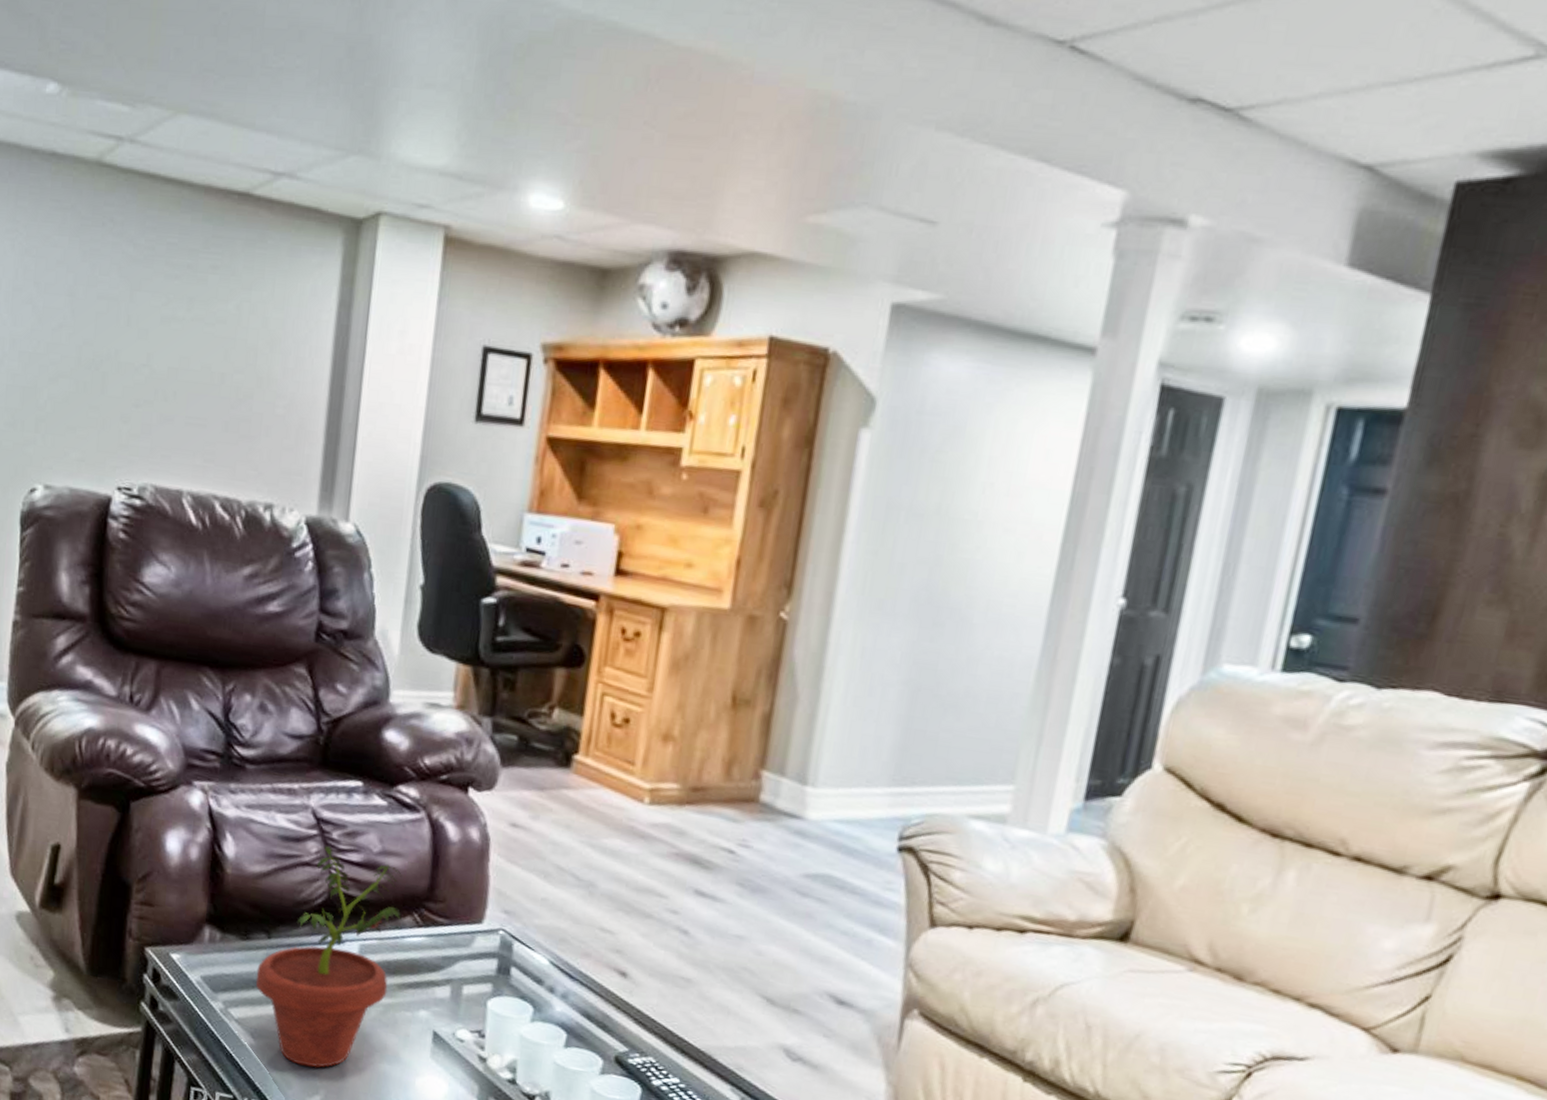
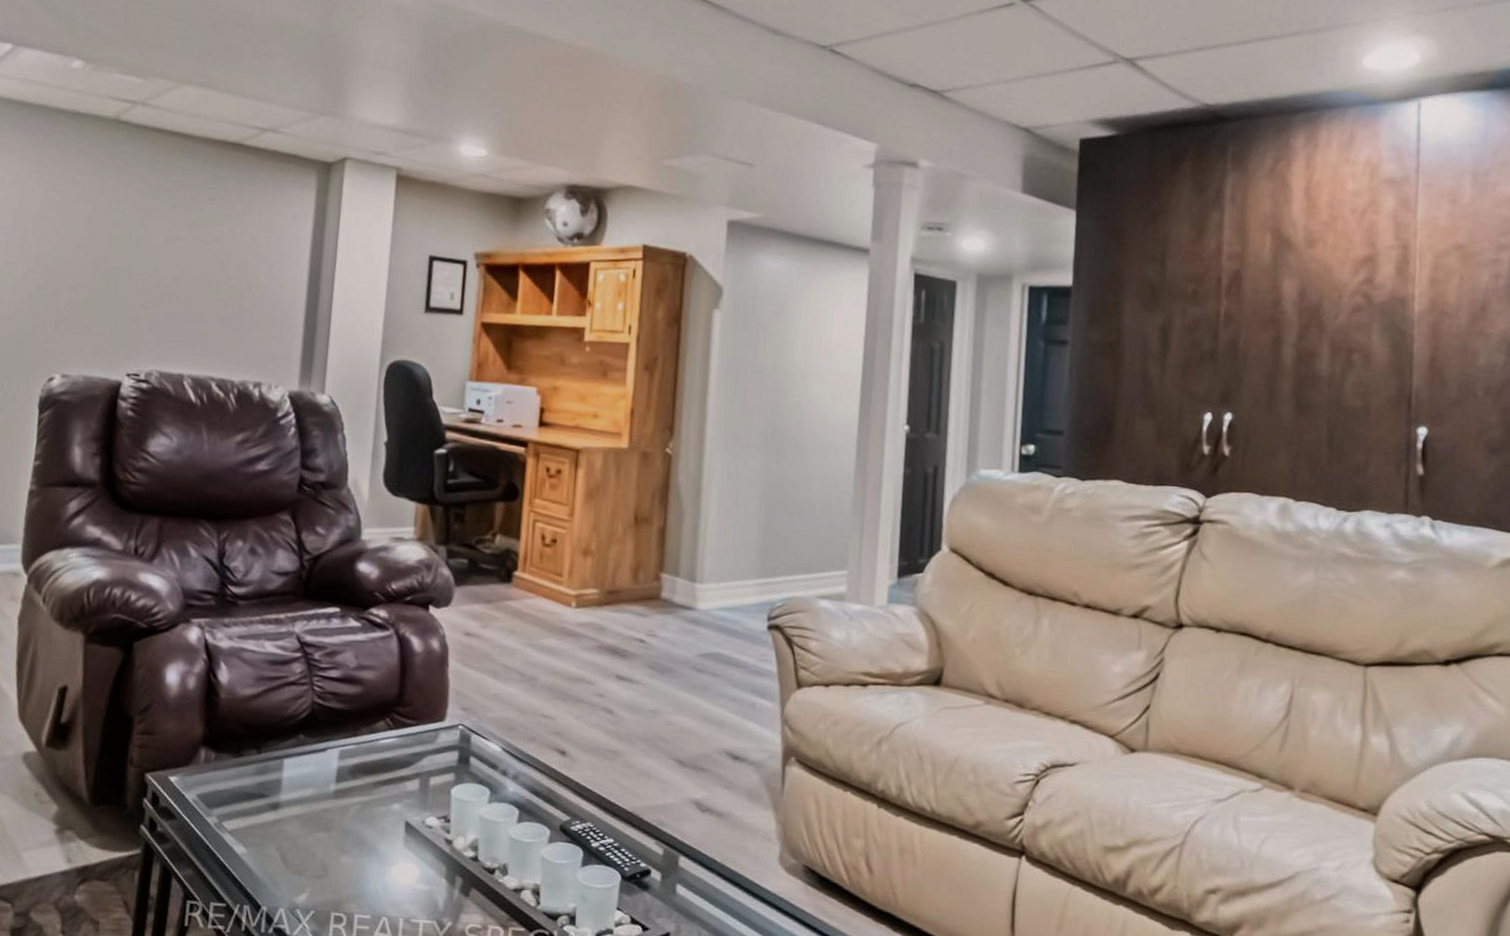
potted plant: present [255,846,402,1068] -> none [247,666,375,868]

